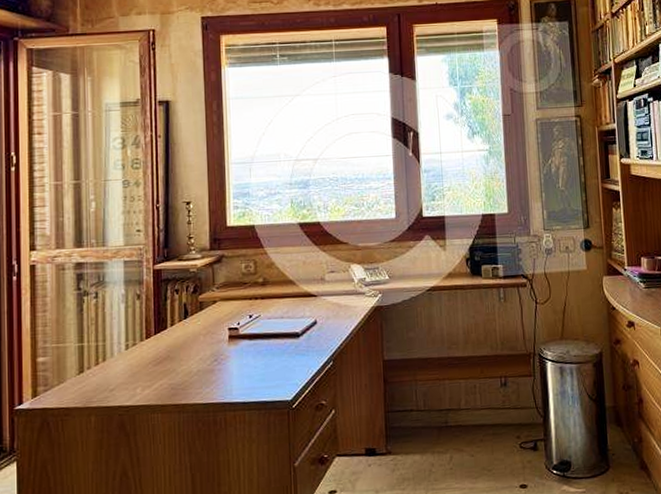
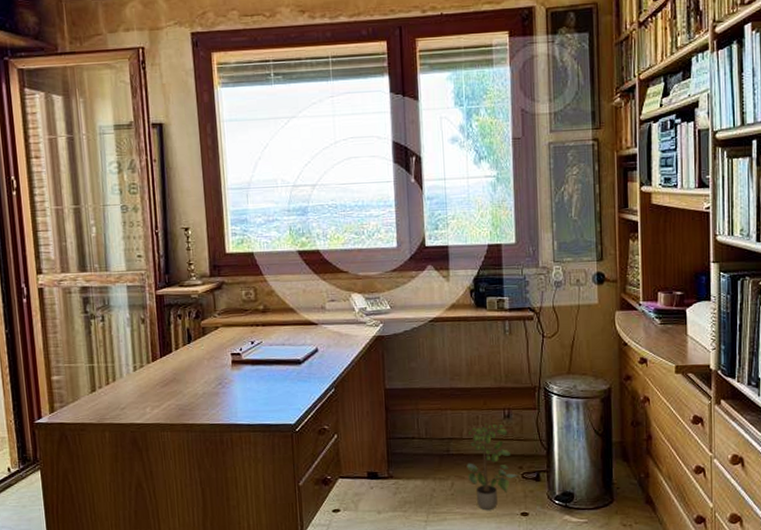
potted plant: none [465,392,517,484] -> present [467,423,519,510]

